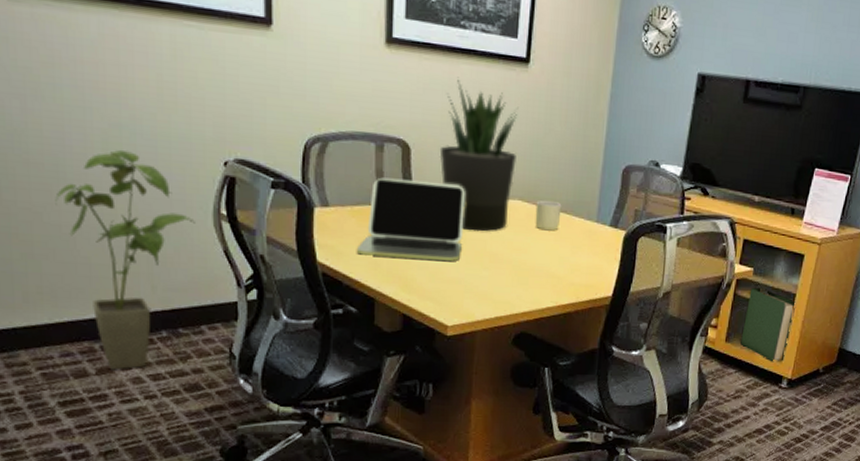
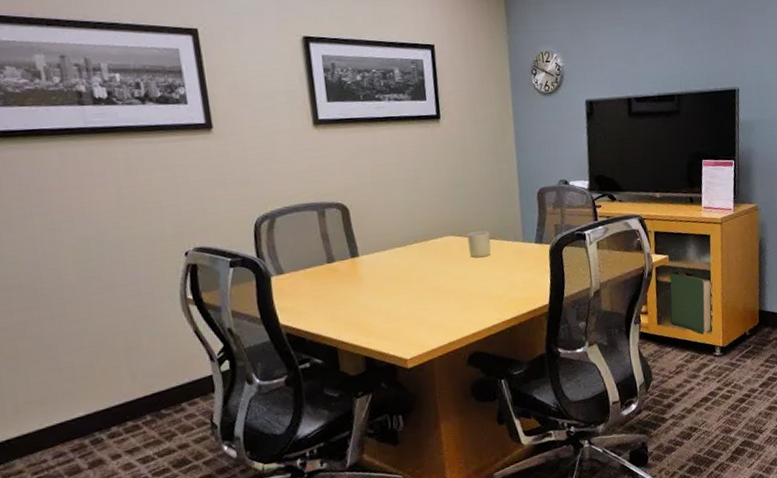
house plant: present [55,149,195,370] -> none [35,259,165,462]
laptop: present [356,177,465,261] -> none [313,233,408,311]
planter: present [439,77,519,232] -> none [374,141,445,271]

